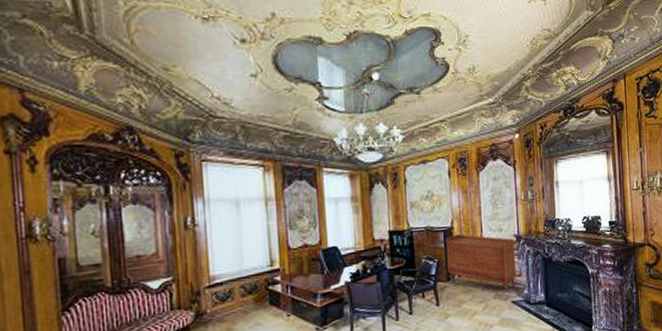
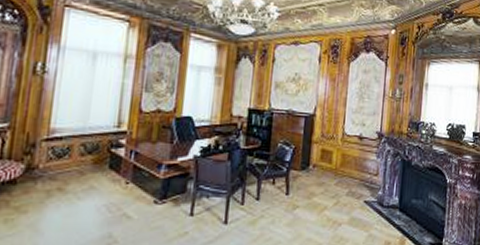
sideboard: present [445,234,516,294] -> none [304,122,376,192]

